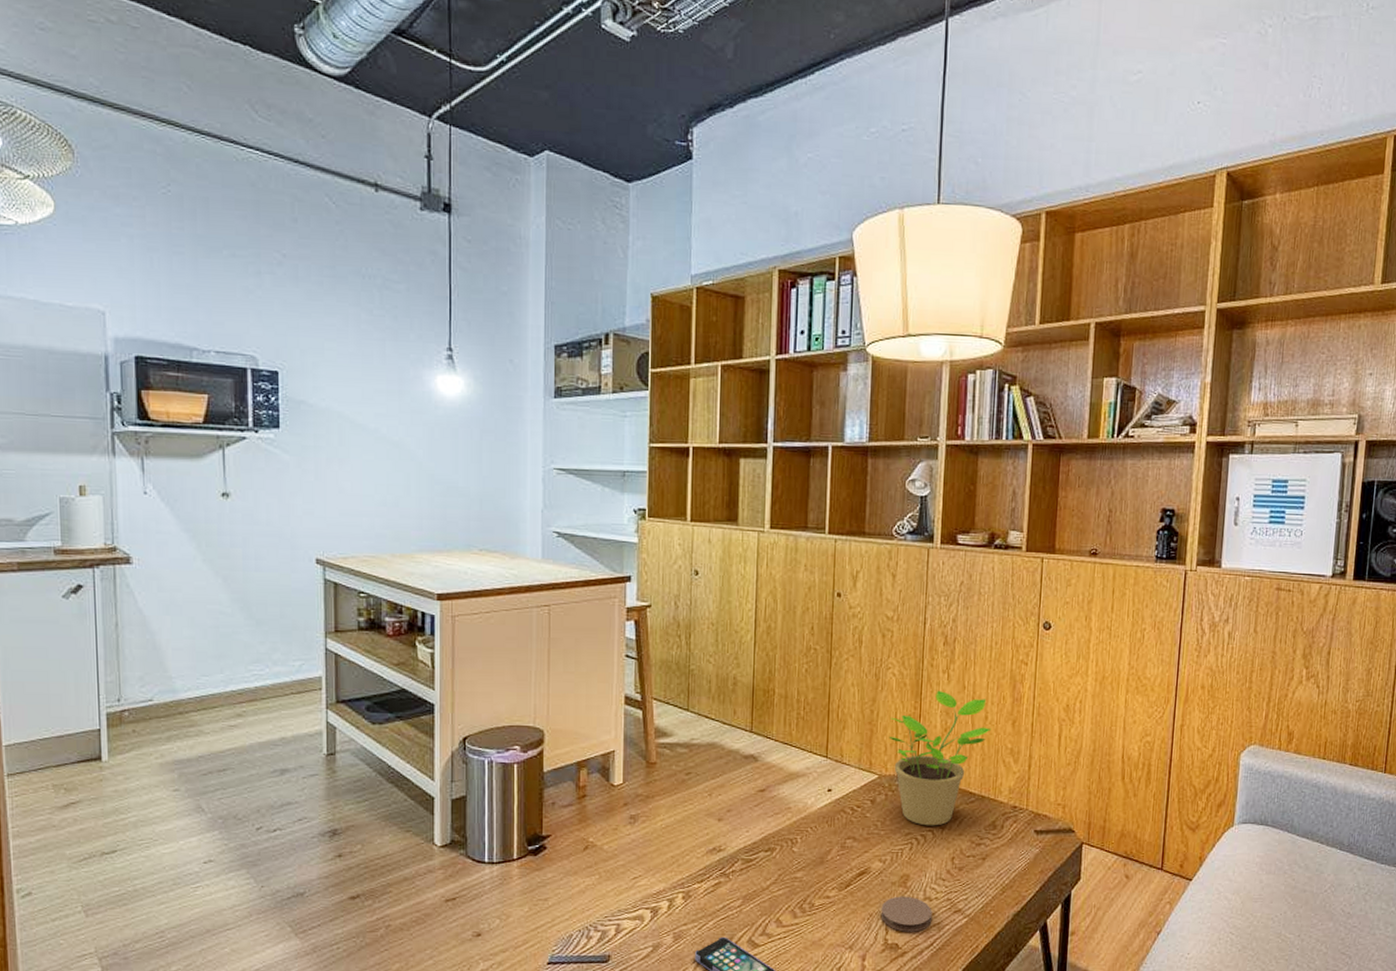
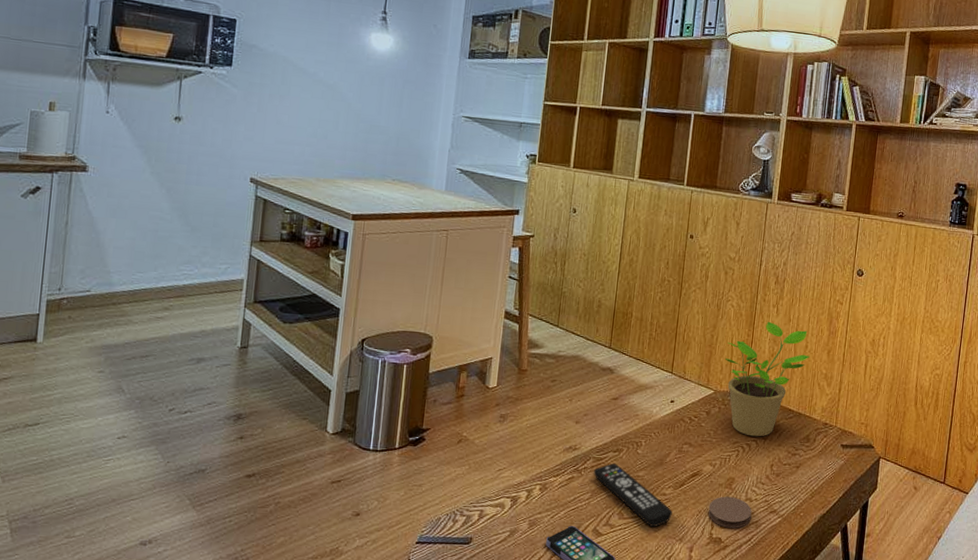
remote control: none [743,864,839,934] -> present [593,463,673,527]

